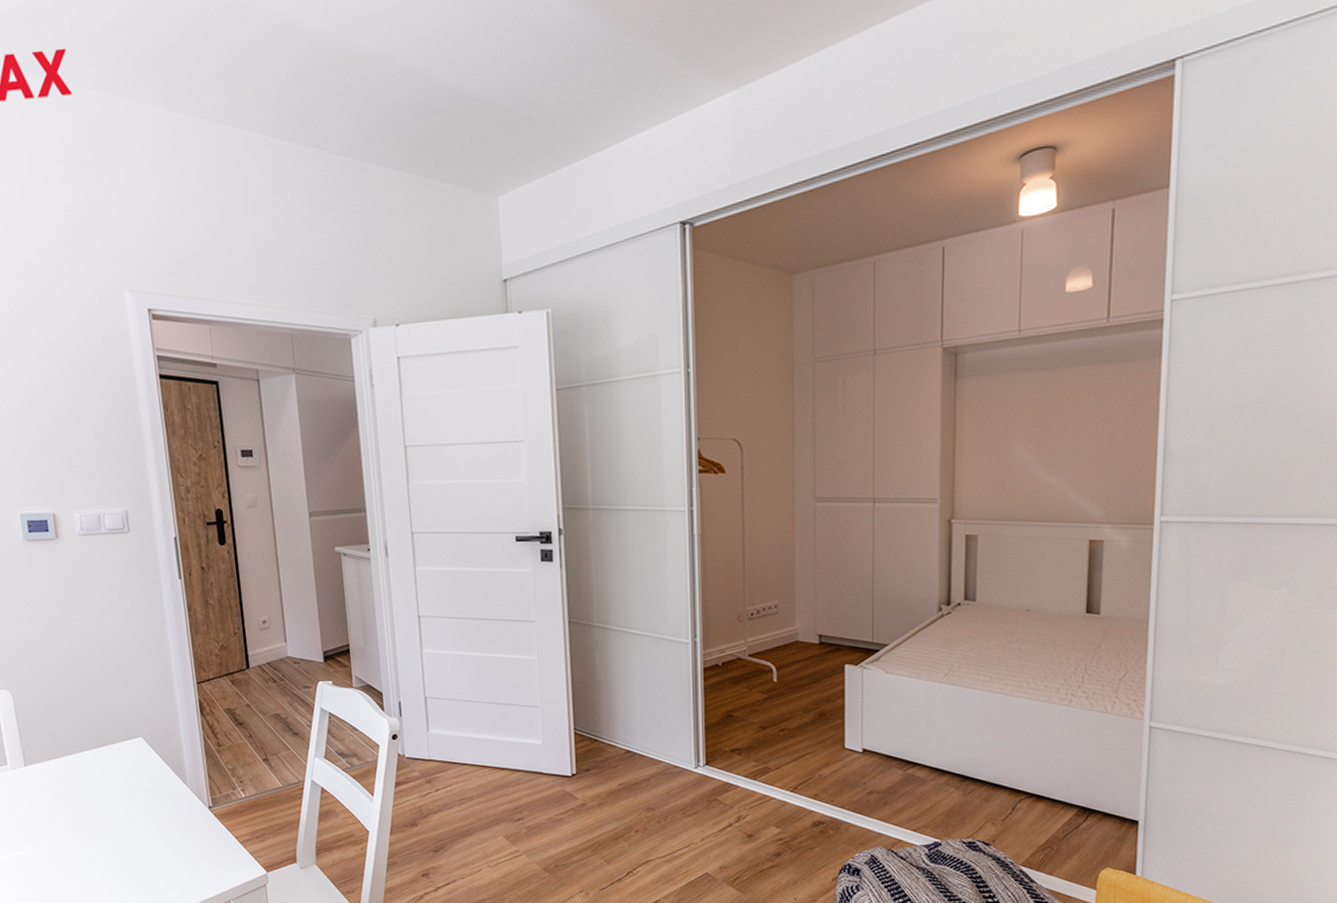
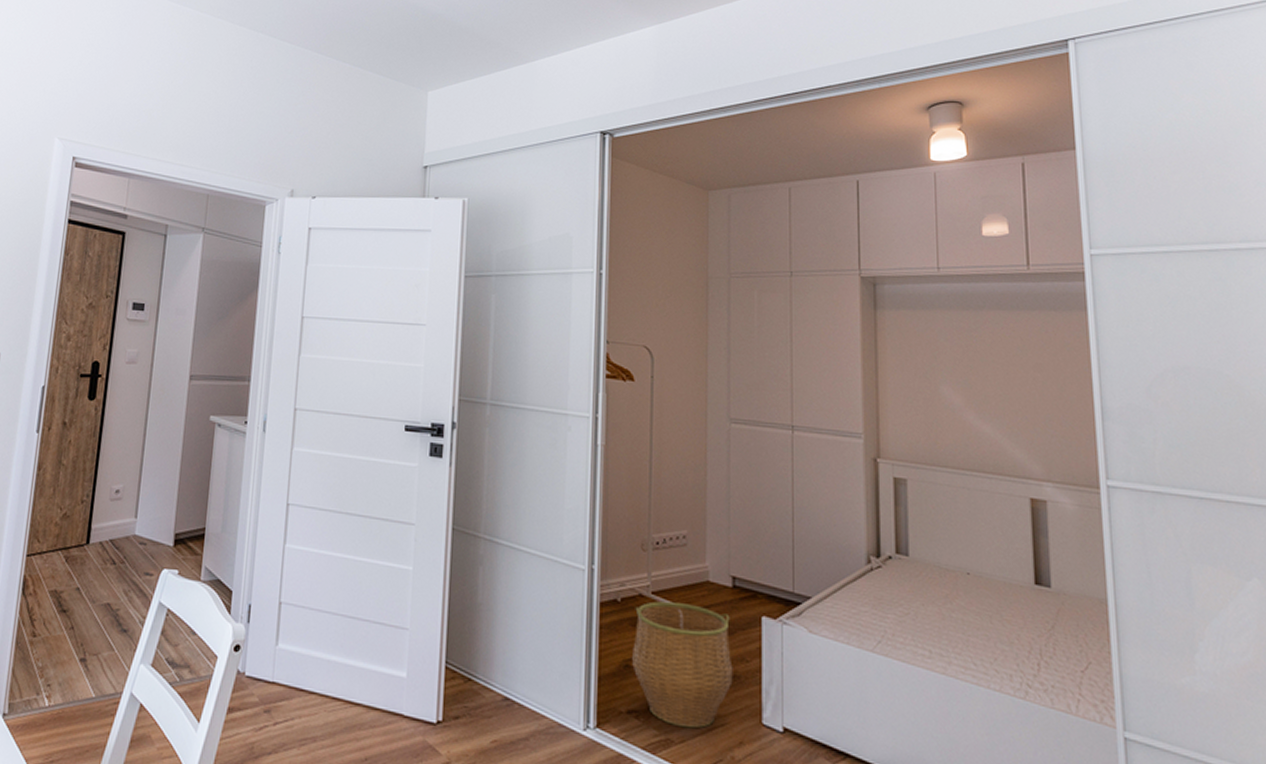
basket: none [733,661,820,758] -> present [632,601,733,729]

